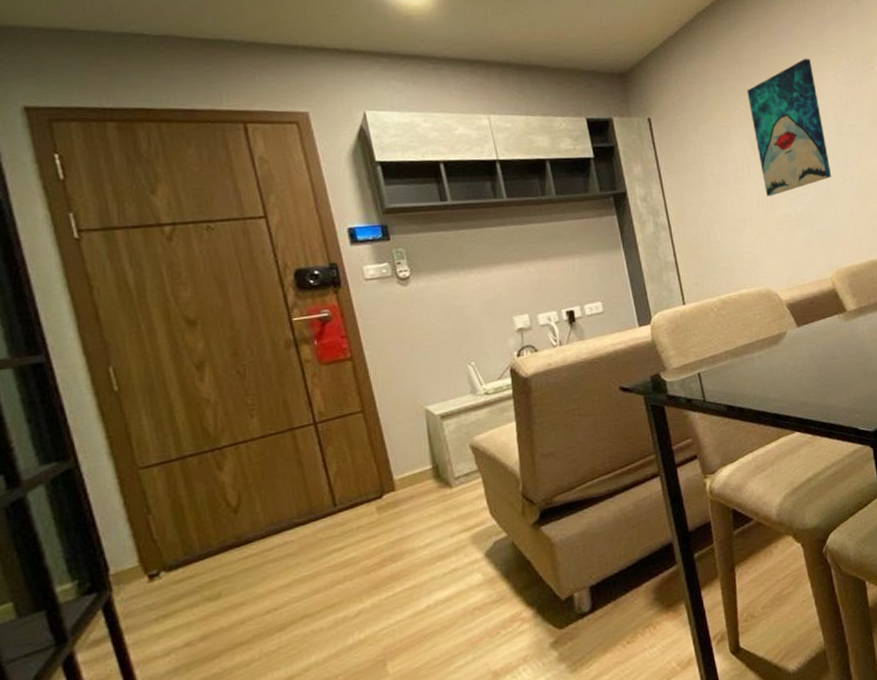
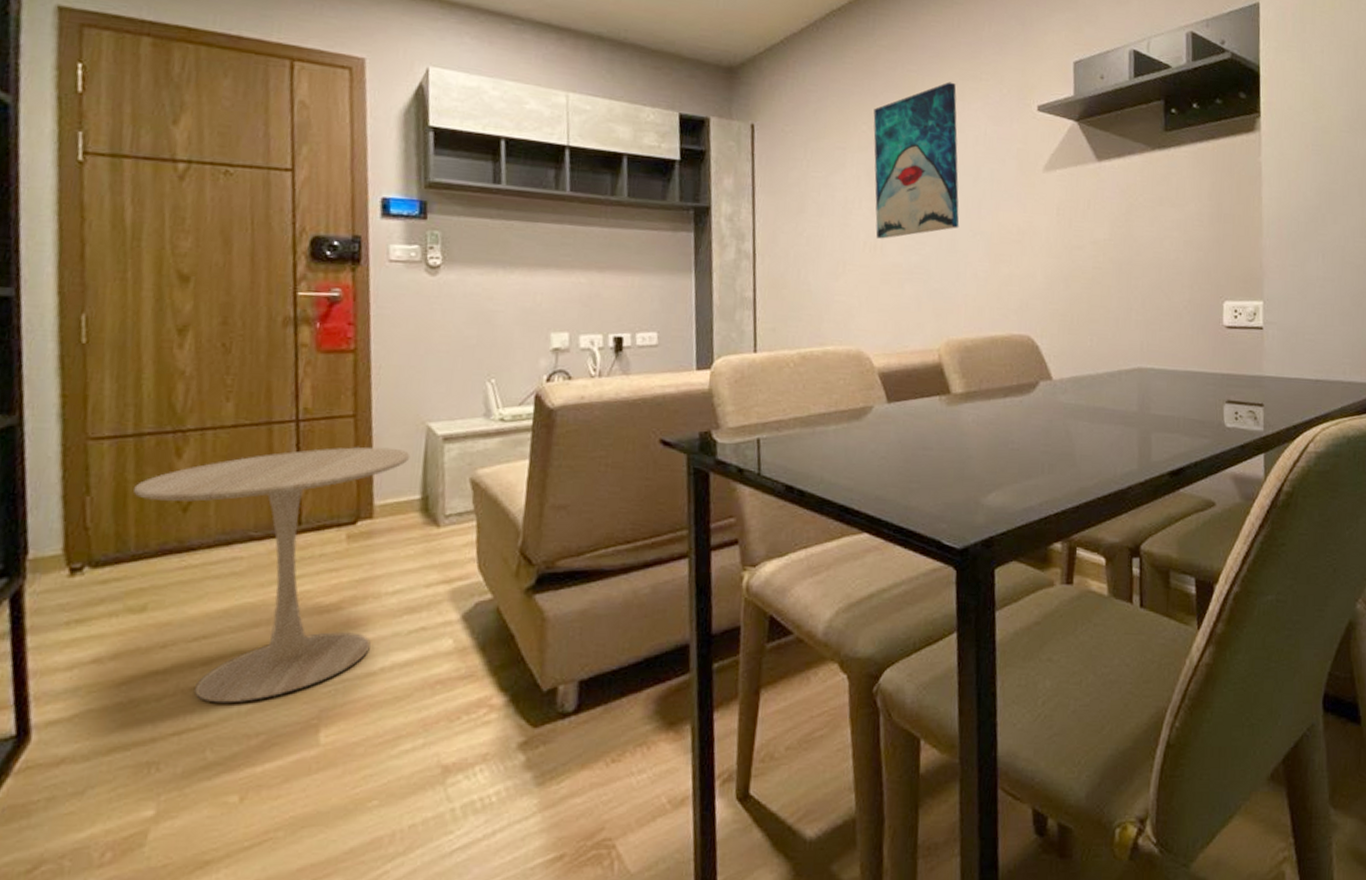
side table: none [188,431,416,659] -> present [133,446,411,704]

